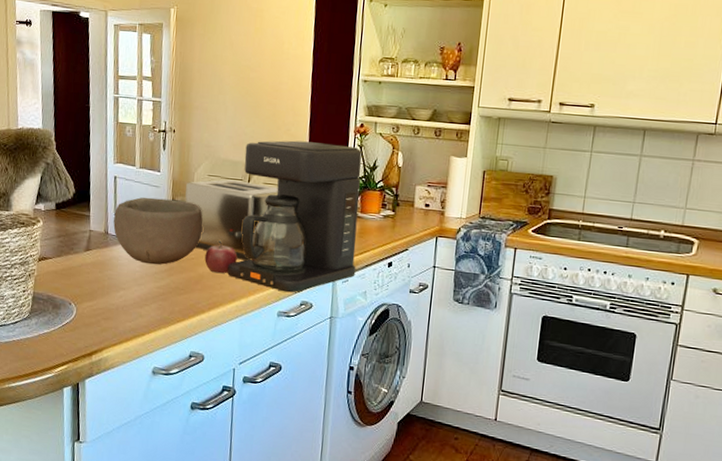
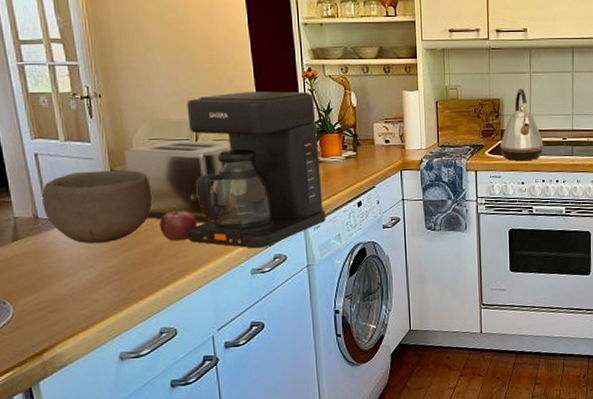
kettle: none [545,167,595,246] -> present [500,89,544,161]

